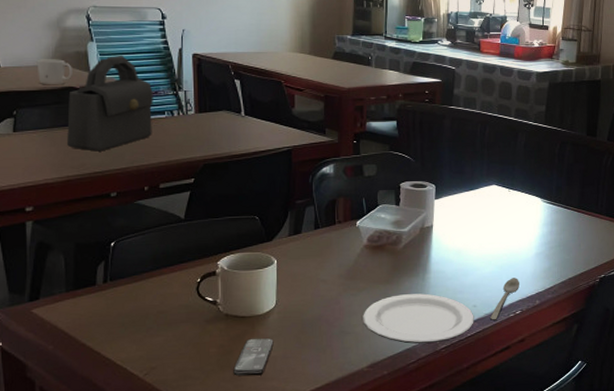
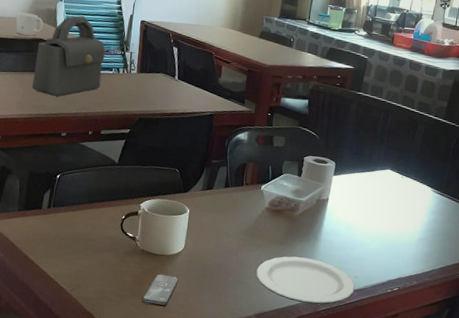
spoon: present [490,278,519,320] -> none [369,257,400,293]

